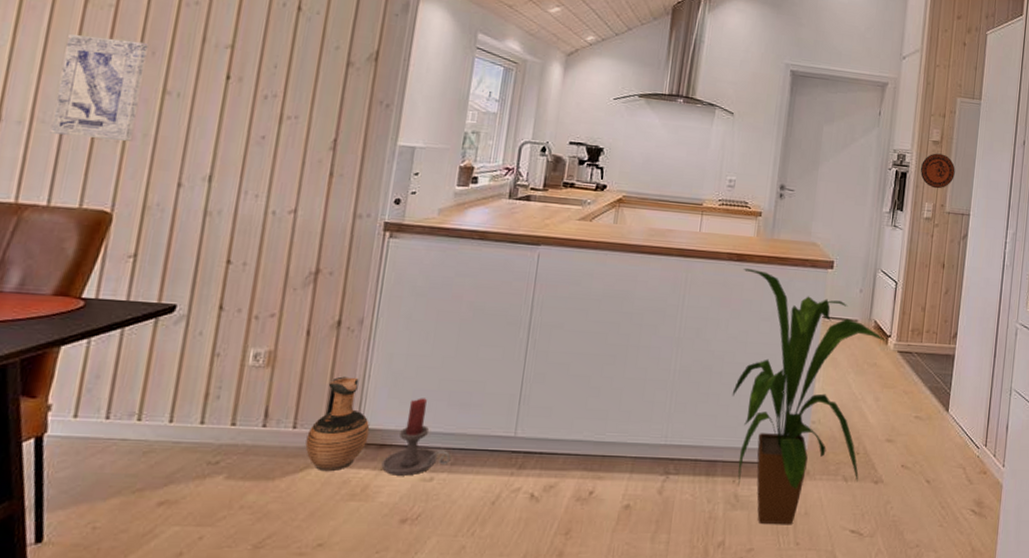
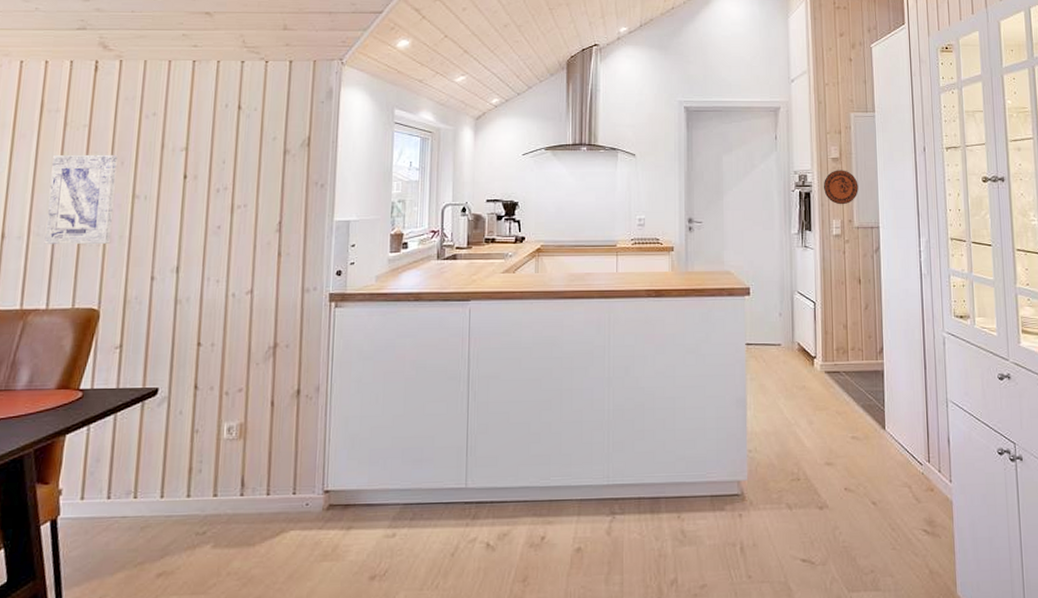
ceramic jug: present [305,376,370,472] -> none [279,442,334,535]
candle holder: present [381,398,452,476] -> none [348,457,410,534]
house plant: present [732,269,886,525] -> none [662,304,812,559]

